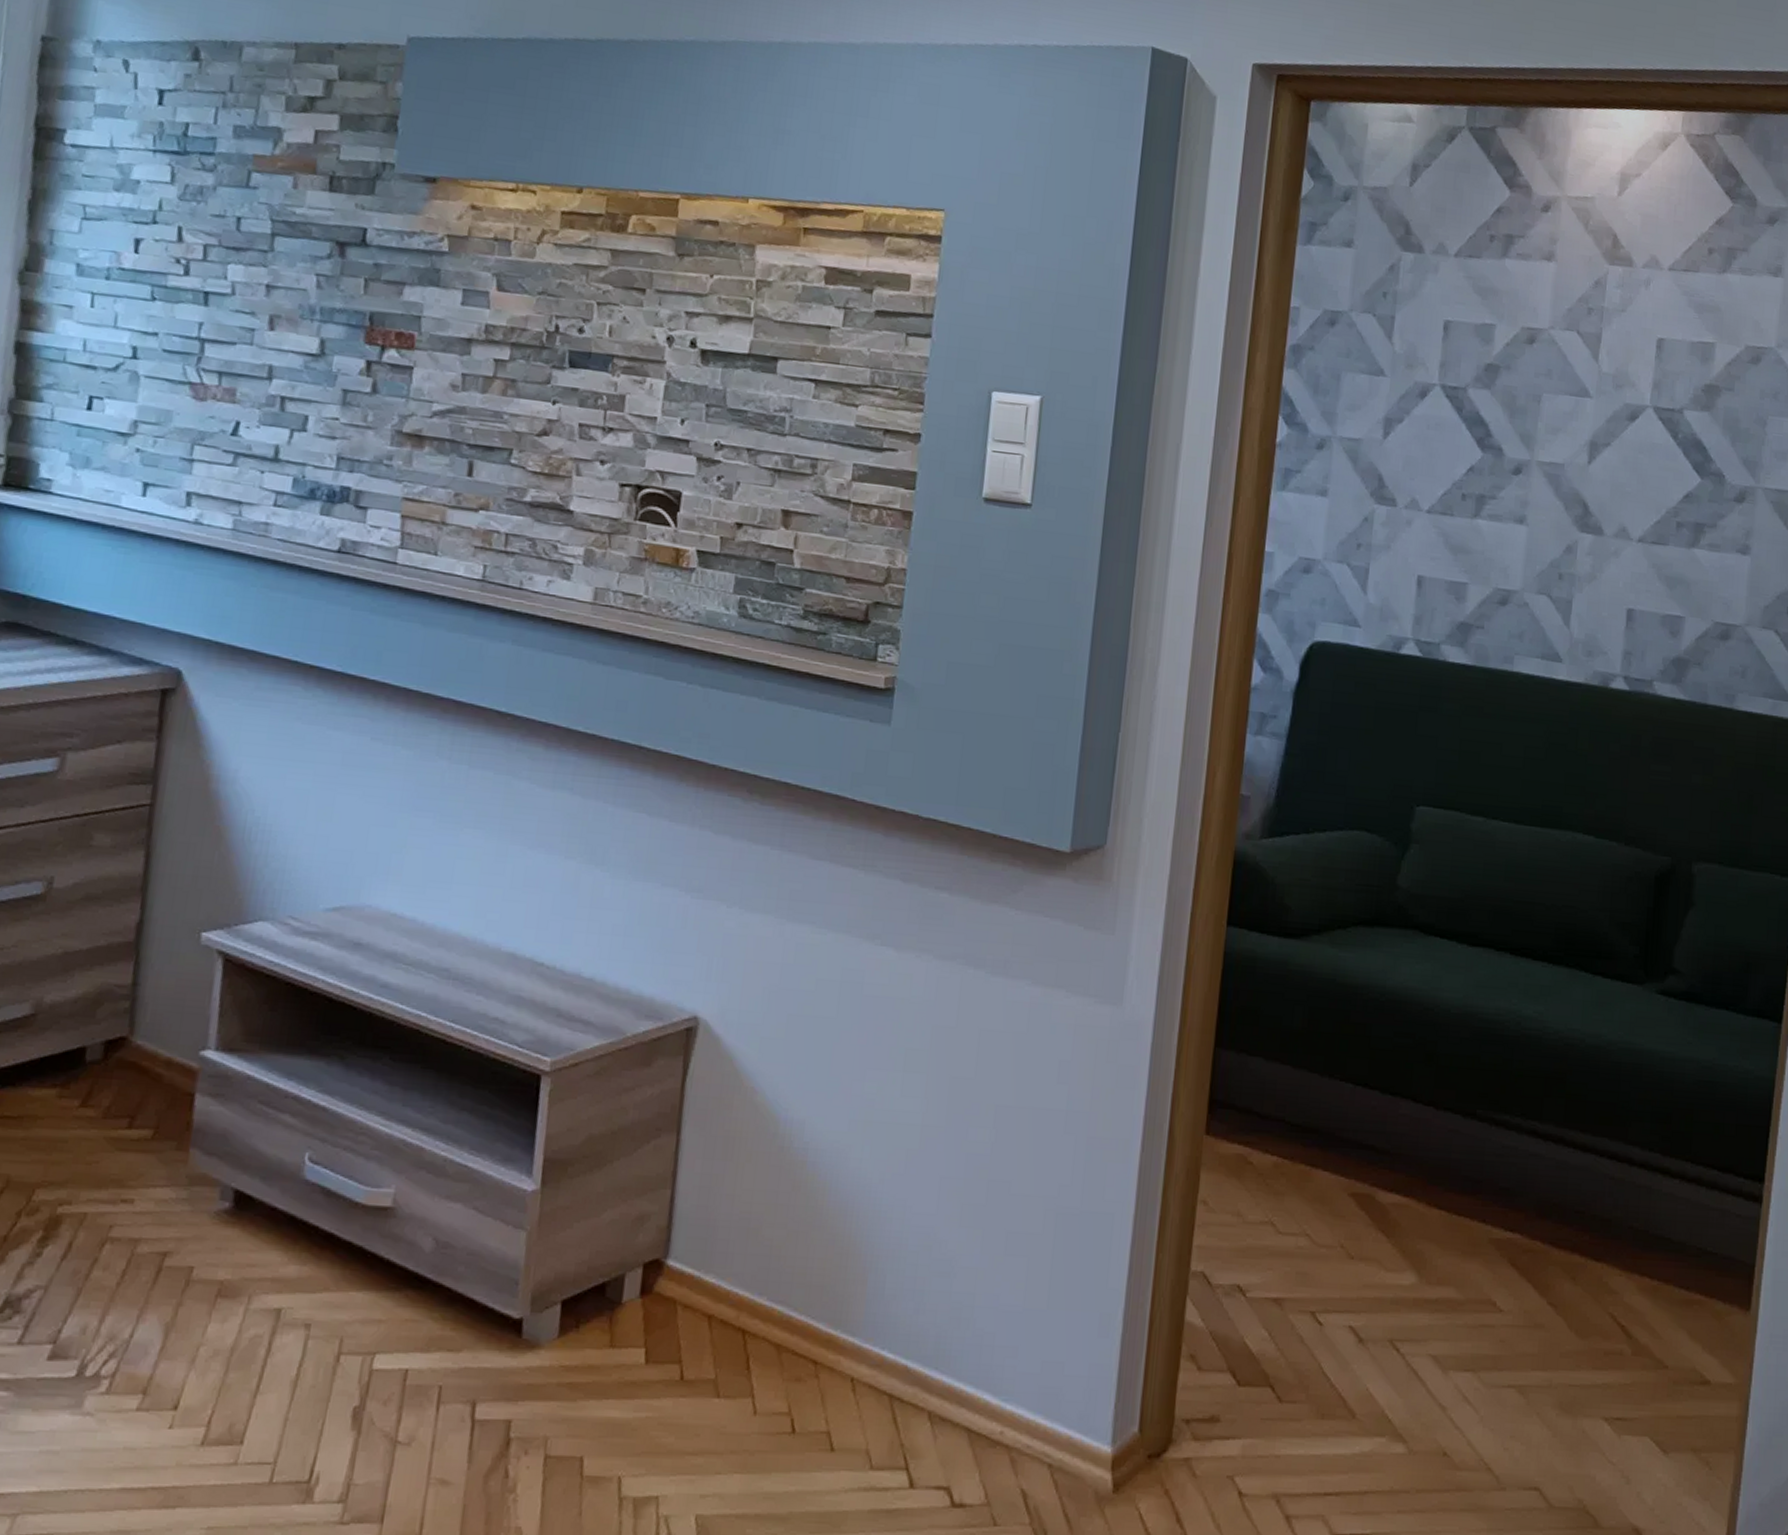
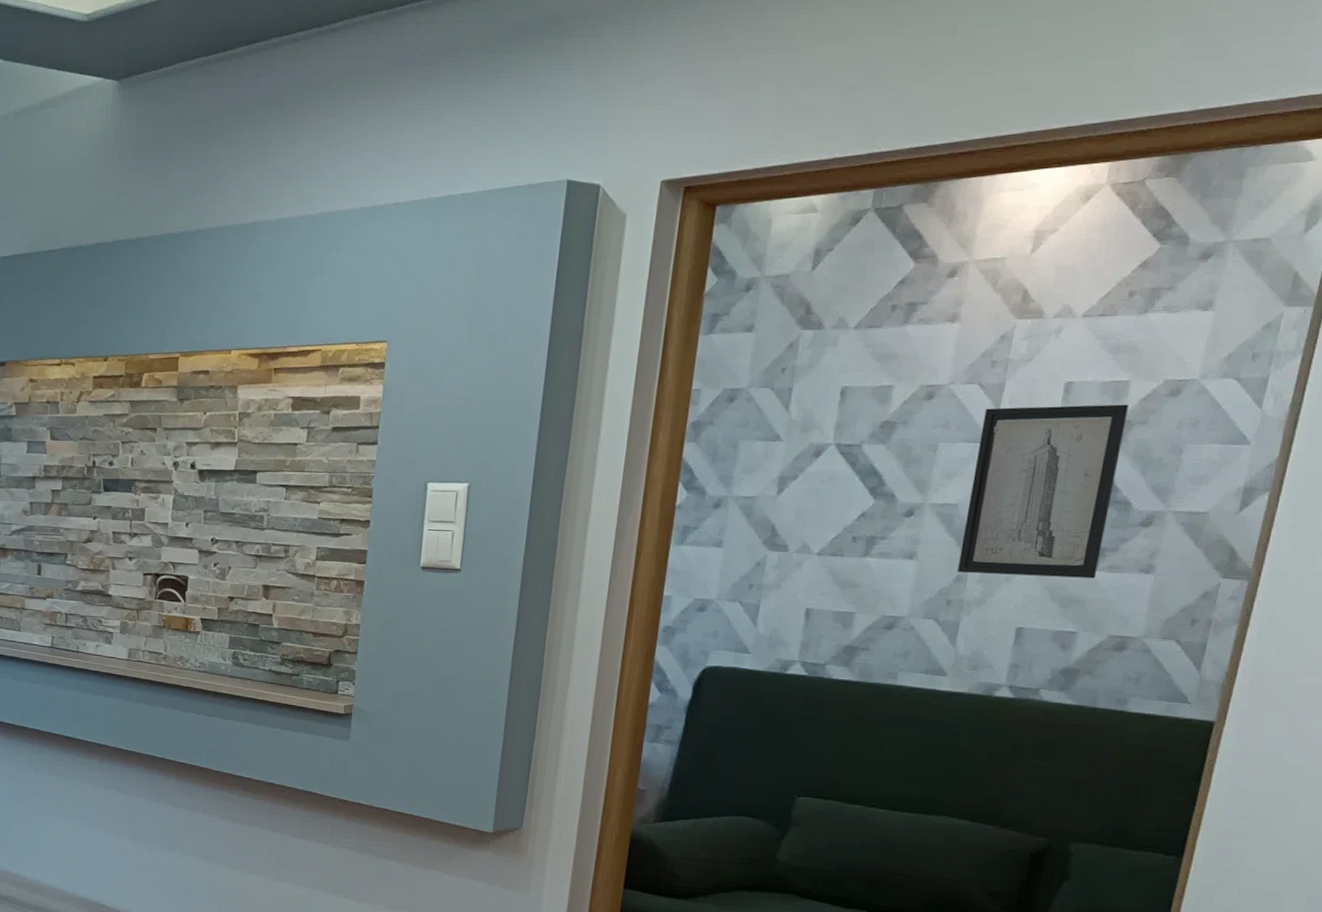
wall art: none [1567,359,1716,557] -> present [958,404,1129,579]

